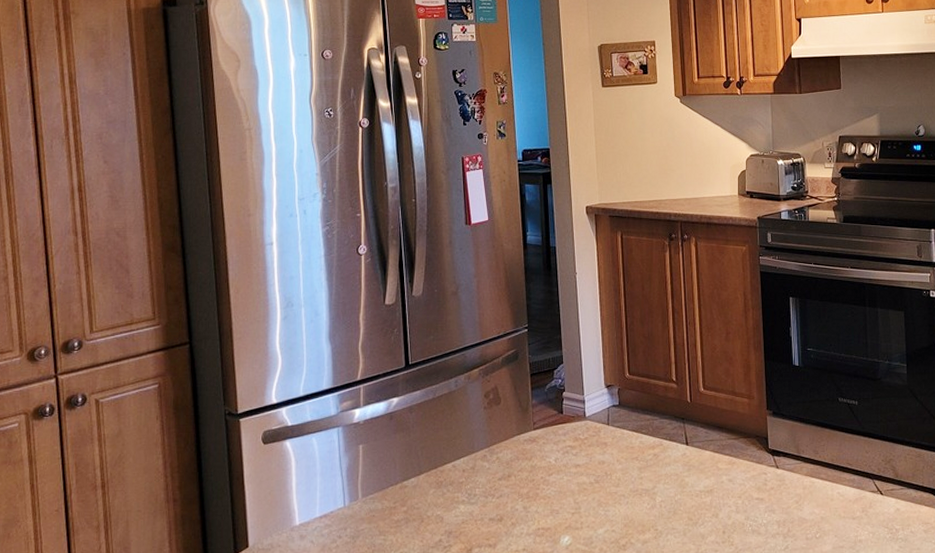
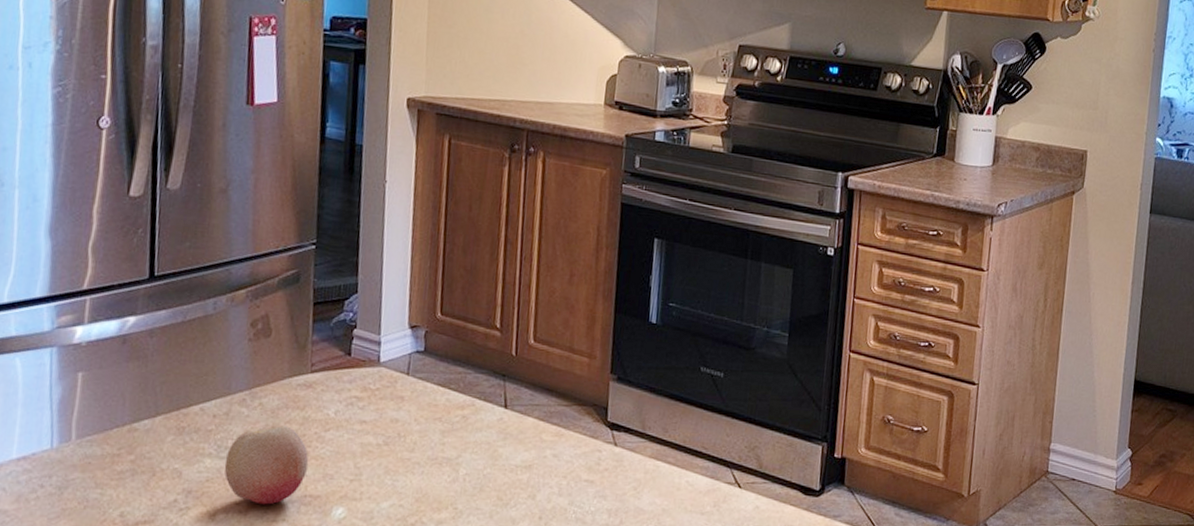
fruit: none [475,474,539,539] -> present [224,425,309,505]

